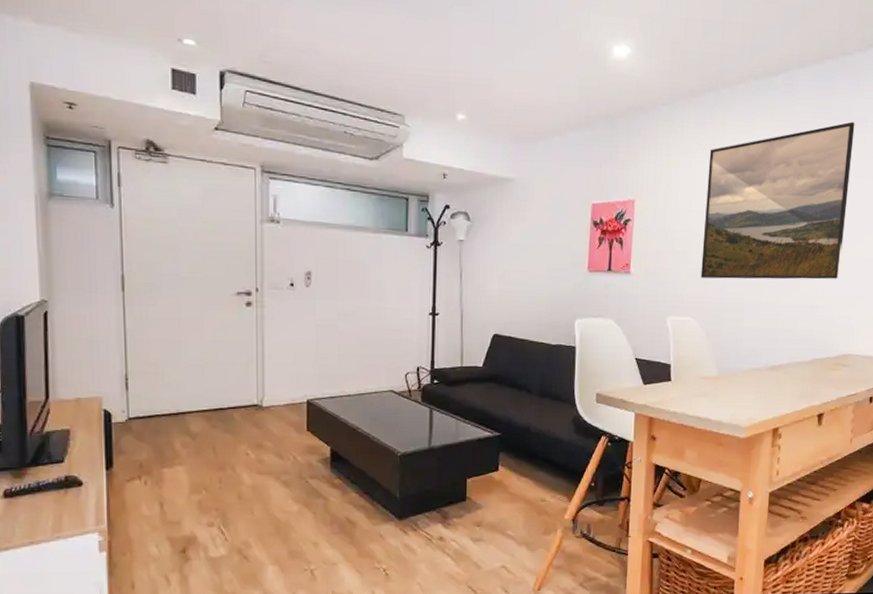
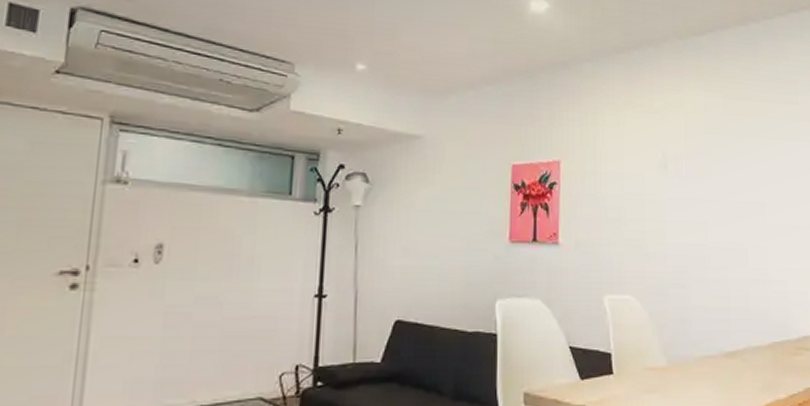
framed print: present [700,121,855,280] -> none [638,83,790,251]

